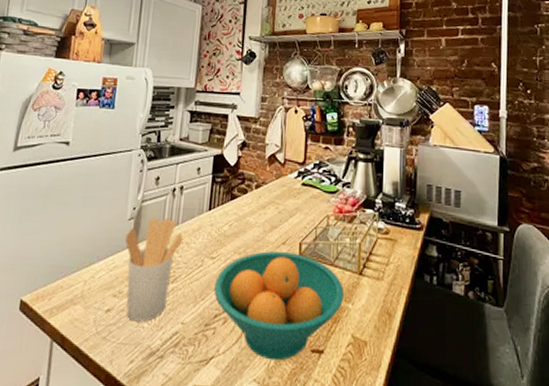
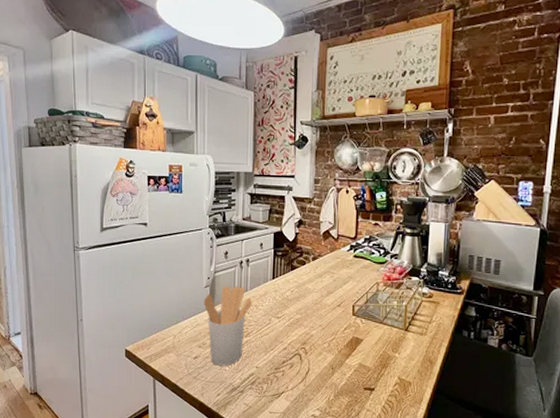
fruit bowl: present [214,251,345,361] -> none [281,312,393,396]

